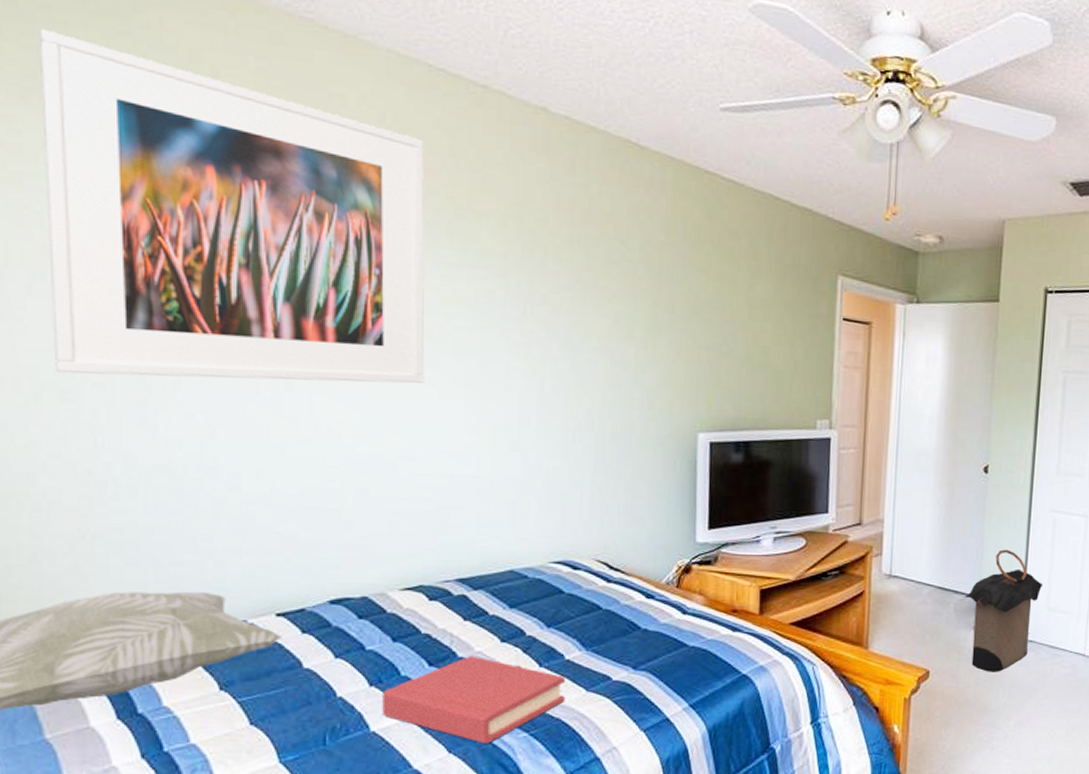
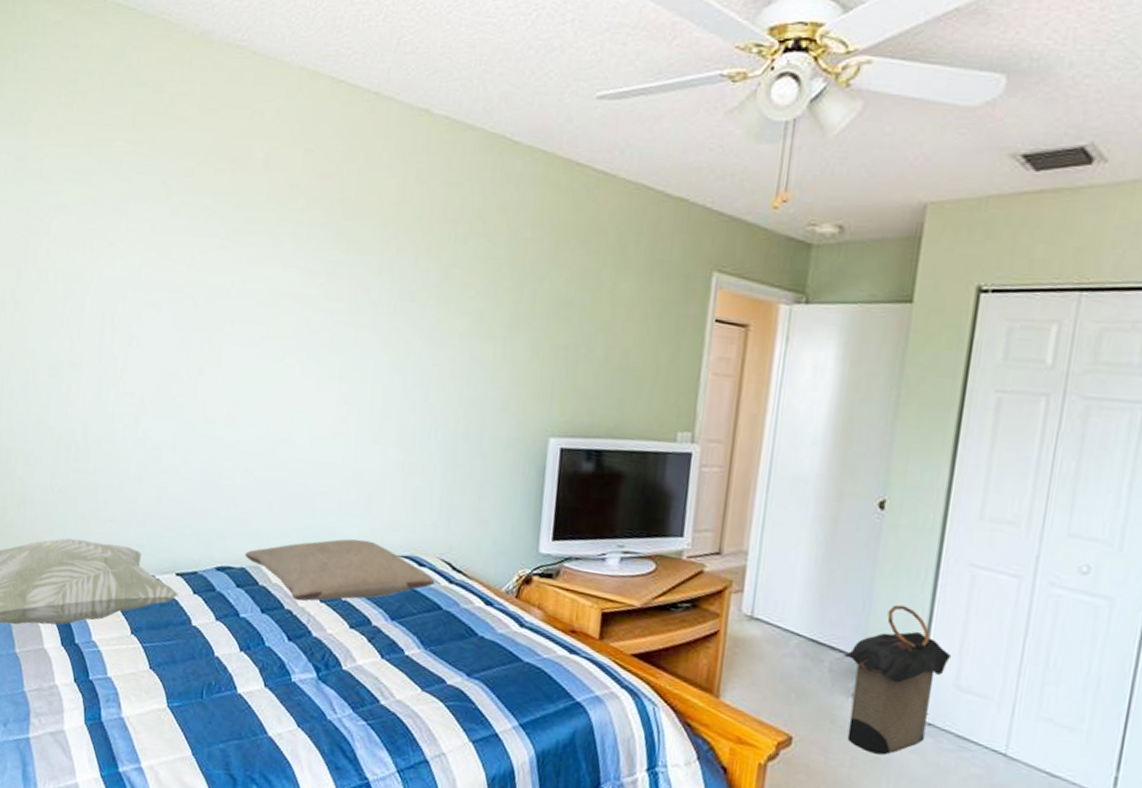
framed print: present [38,28,425,384] -> none [47,75,323,374]
pillow: none [366,550,592,623] -> present [245,538,435,601]
hardback book: present [382,656,566,745] -> none [248,636,404,726]

